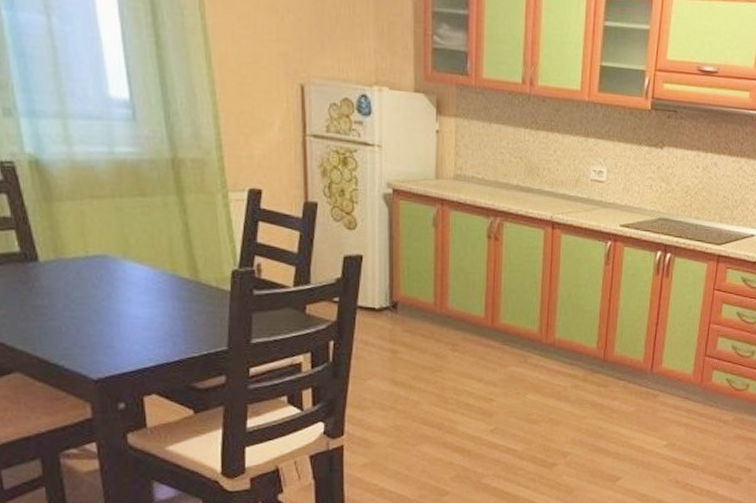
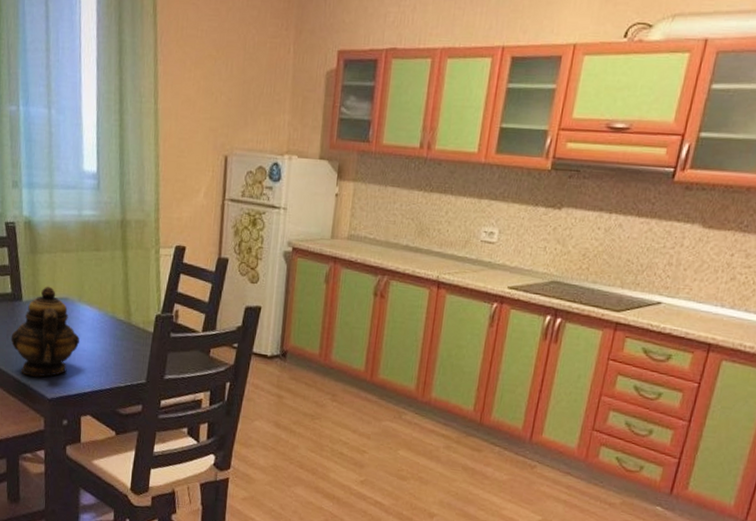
teapot: none [27,241,130,355] -> present [11,286,80,377]

